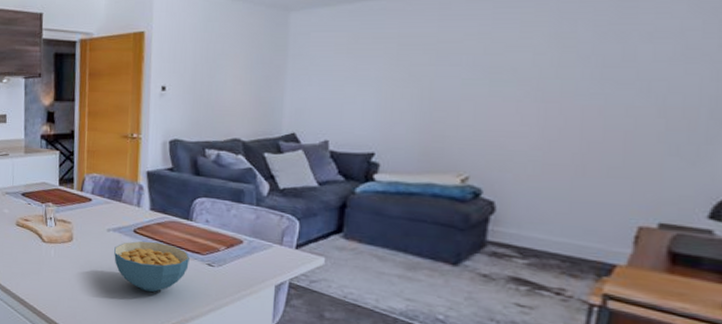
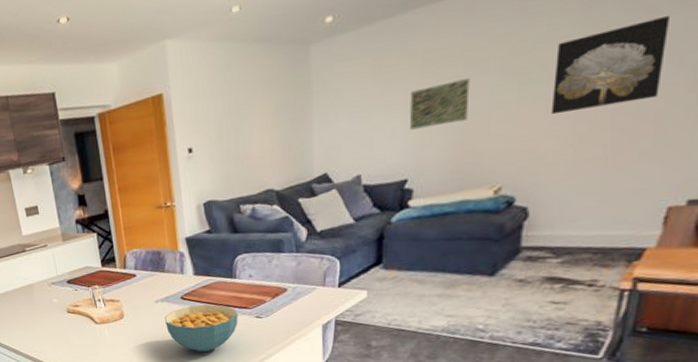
wall art: none [381,68,442,107] -> present [410,78,470,130]
wall art: none [521,42,638,118] -> present [551,15,669,115]

